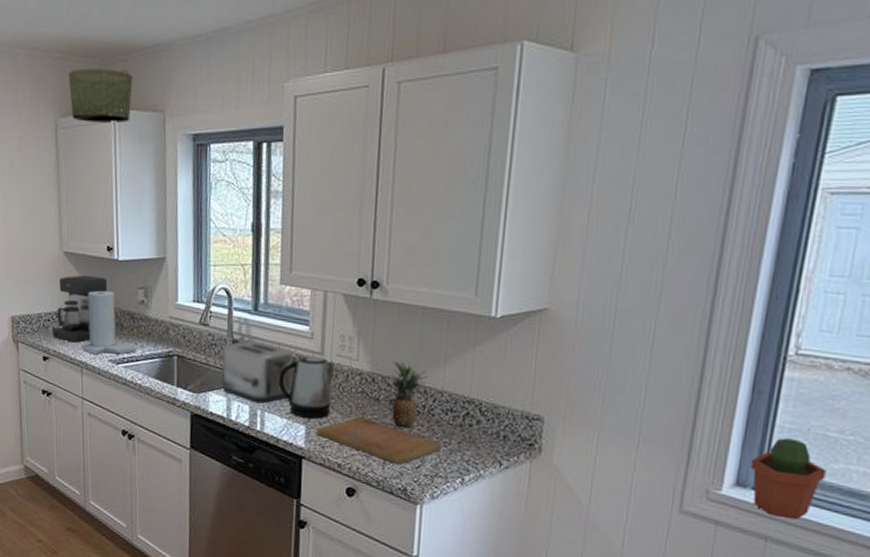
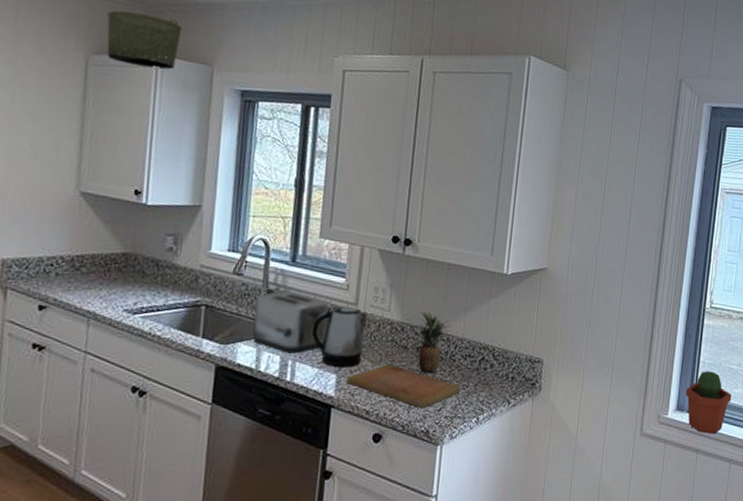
coffee maker: present [52,275,108,343] -> none [54,217,131,290]
paper towel: present [82,290,137,355] -> none [91,235,160,305]

